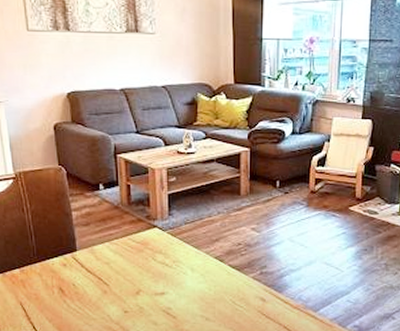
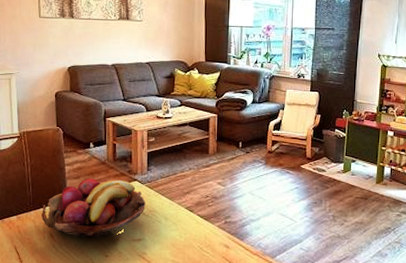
fruit basket: none [48,224,168,292] -> present [42,178,146,238]

